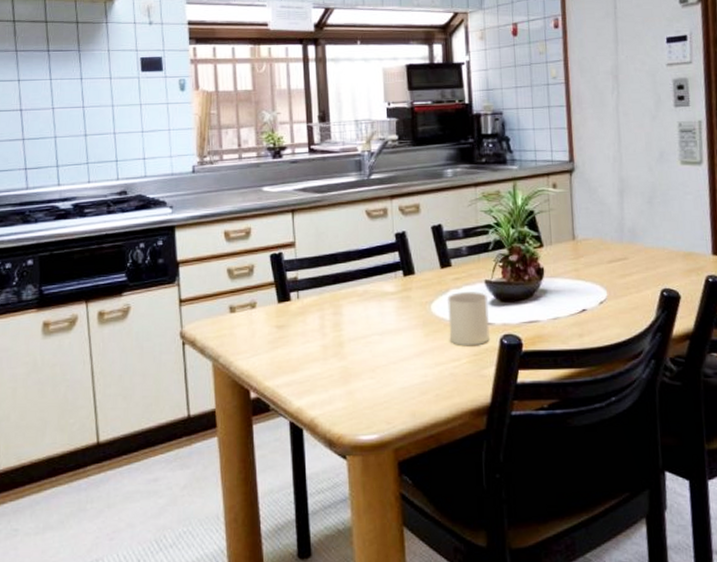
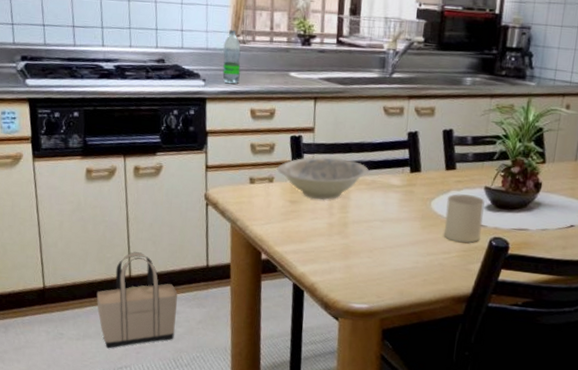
shopping bag: none [58,412,156,540] -> present [96,252,177,349]
bottle: none [190,152,210,208] -> present [222,30,241,84]
bowl: none [259,271,359,321] -> present [277,157,369,200]

